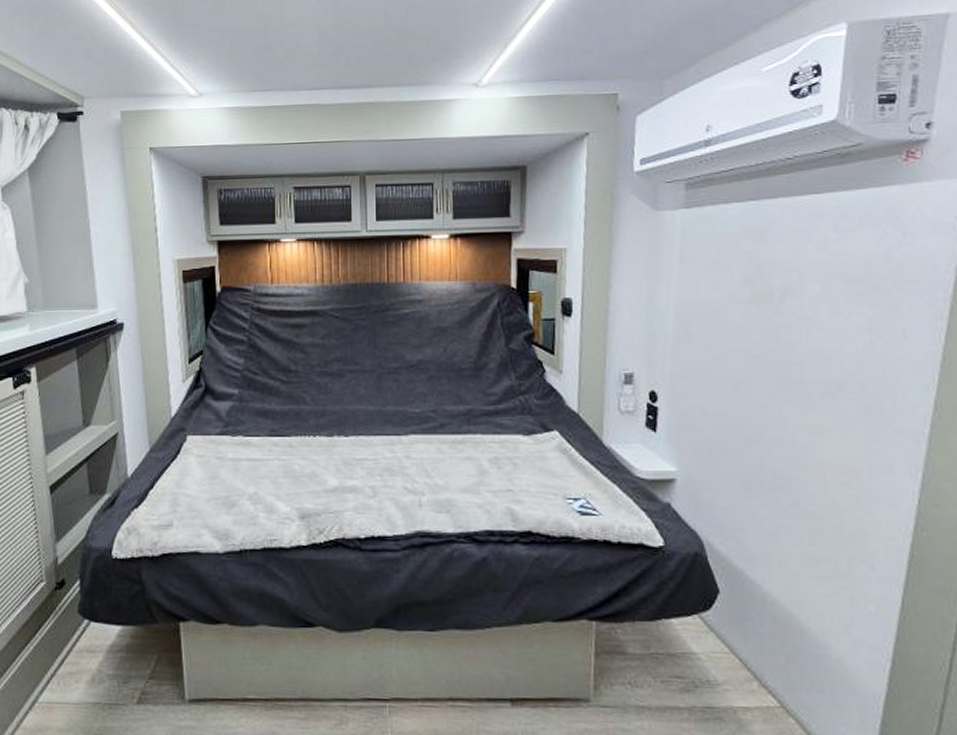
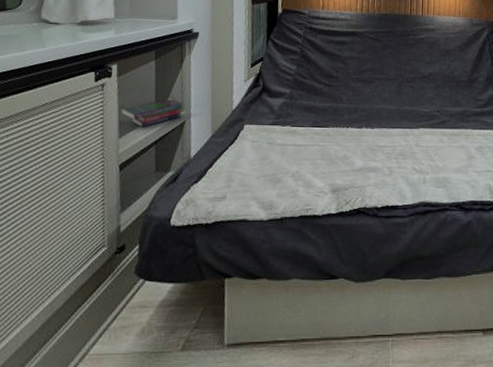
books: none [46,405,113,442] -> present [121,98,183,128]

